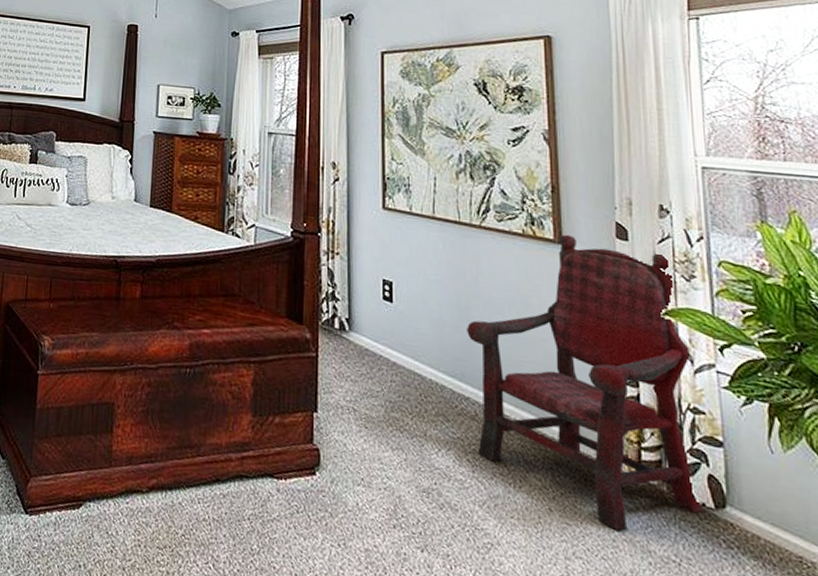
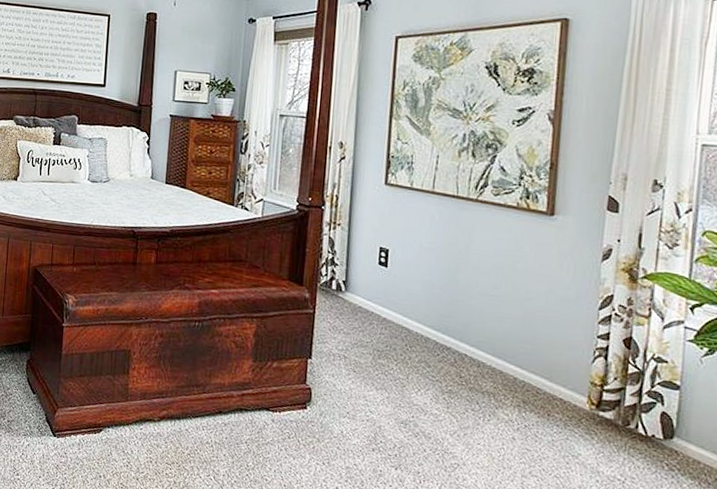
armchair: present [467,234,702,531] -> none [453,207,662,456]

